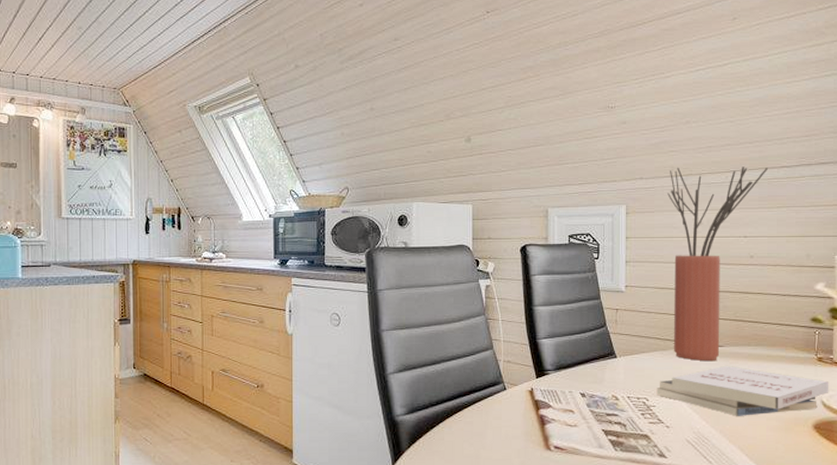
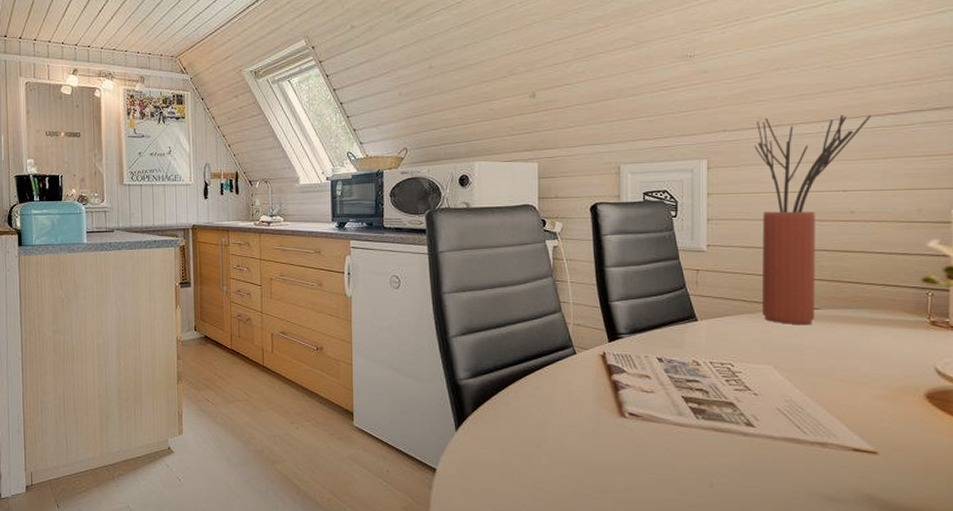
books: present [656,365,829,416] -> none [742,329,945,384]

